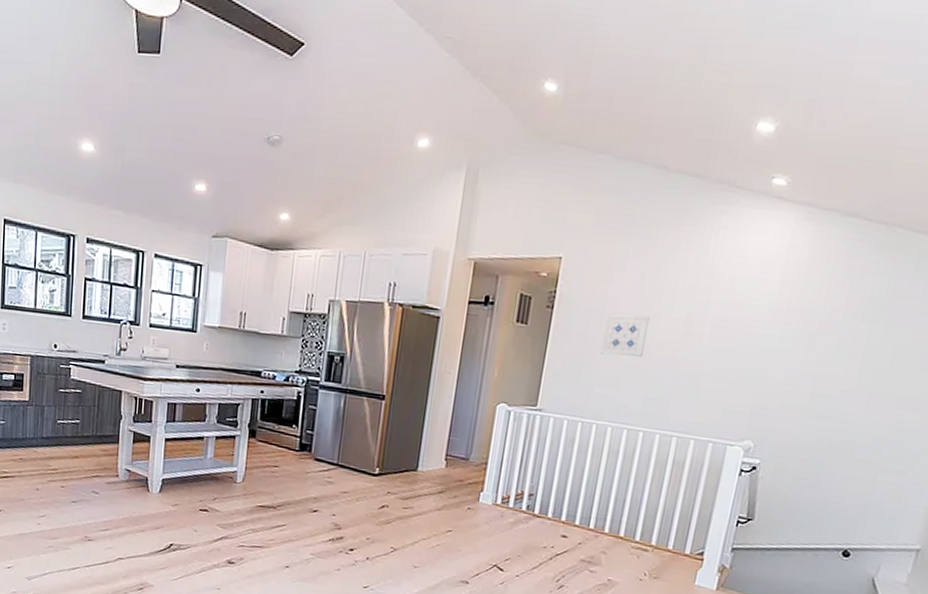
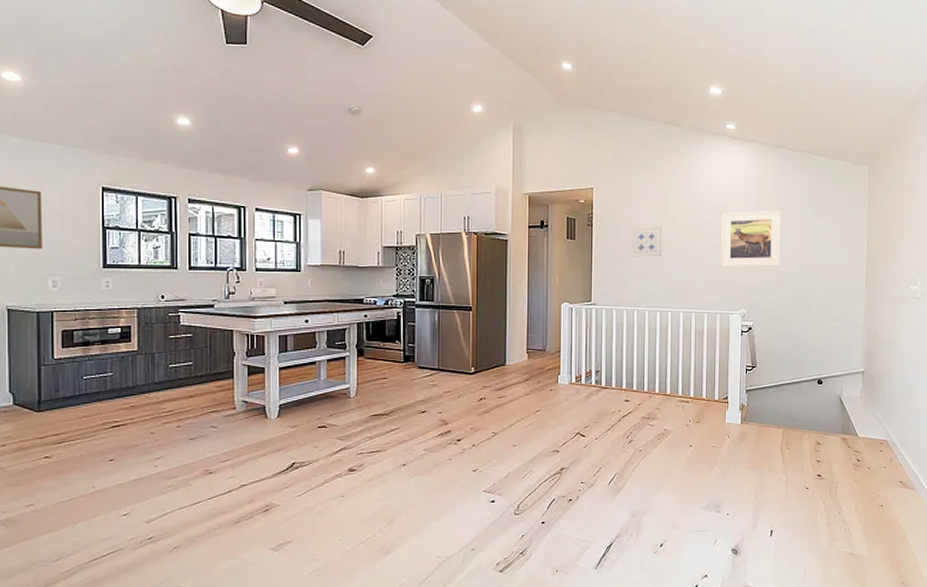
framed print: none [727,305,837,388] -> present [721,210,782,267]

